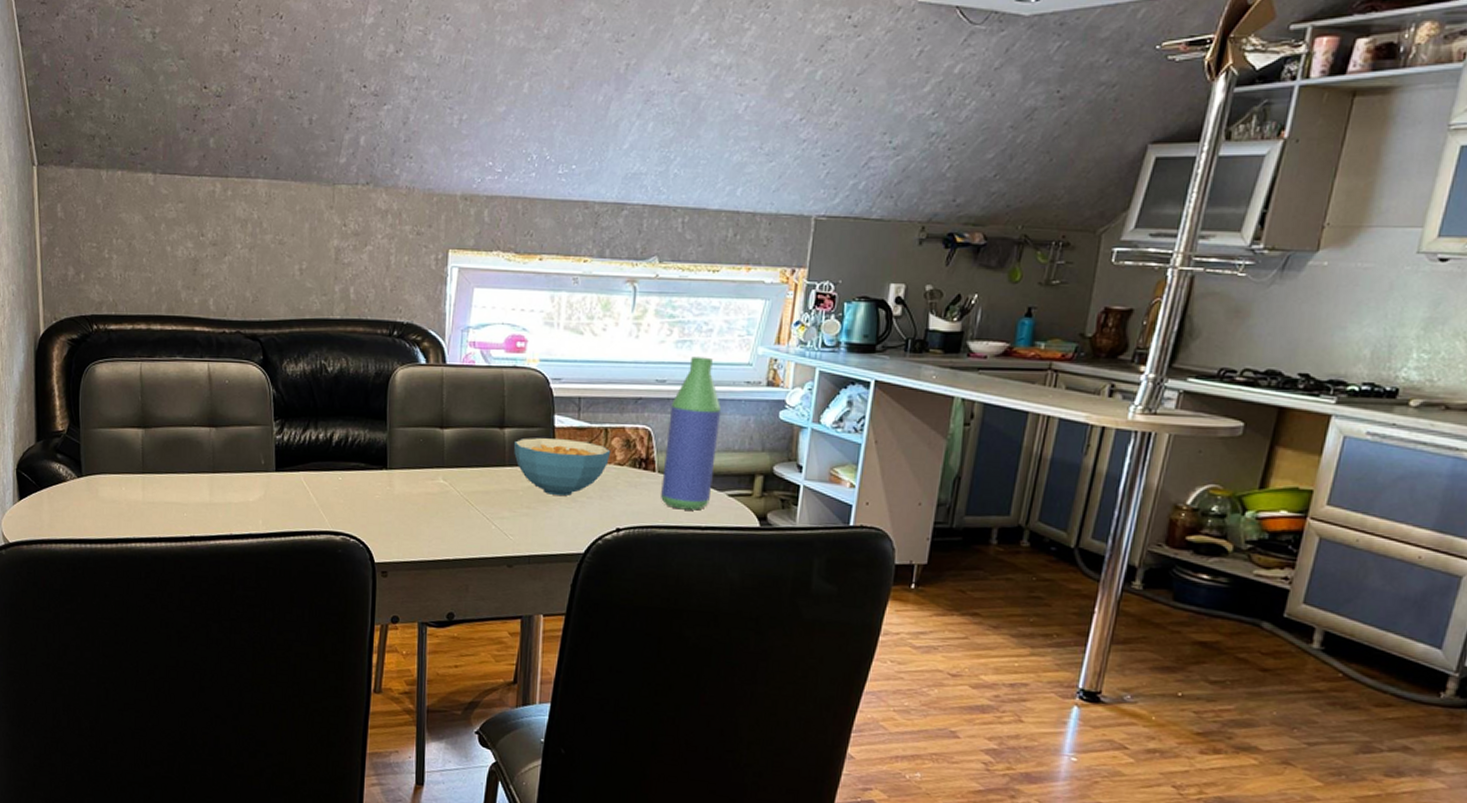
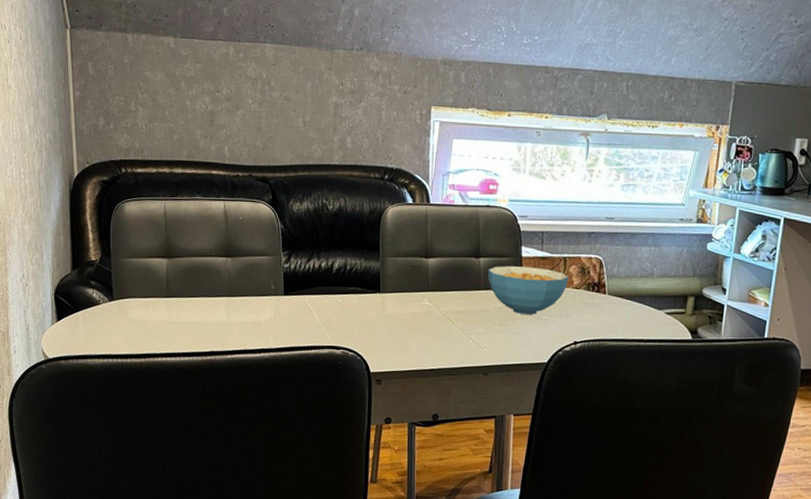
bottle: present [661,357,722,510] -> none [611,198,660,326]

